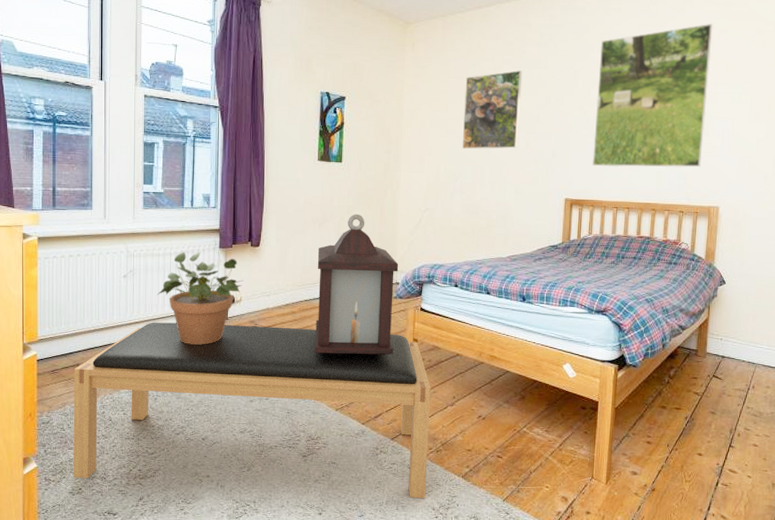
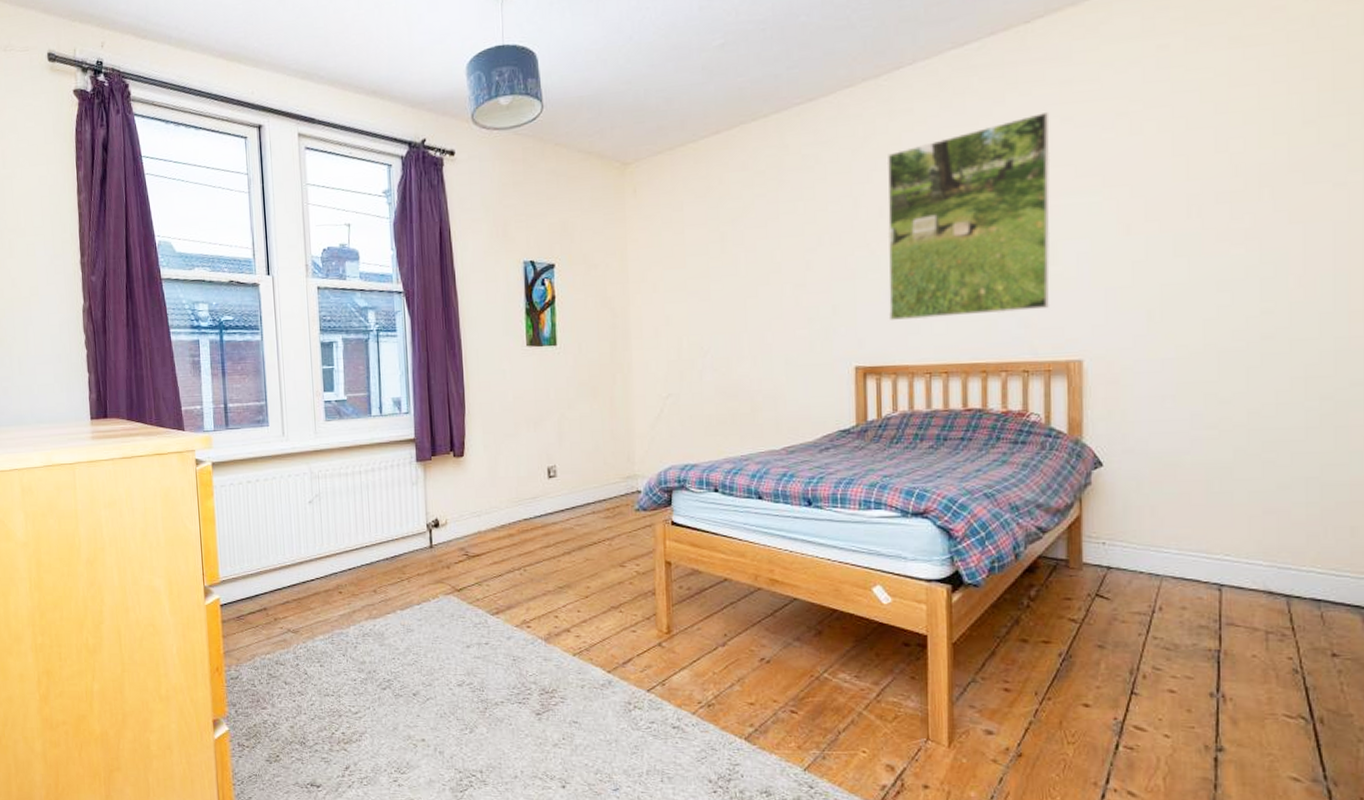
bench: present [73,322,431,498] -> none [261,553,699,767]
potted plant: present [157,251,244,345] -> none [348,467,448,580]
lantern: present [315,213,399,356] -> none [535,407,641,586]
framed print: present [462,70,523,150] -> none [706,206,784,315]

